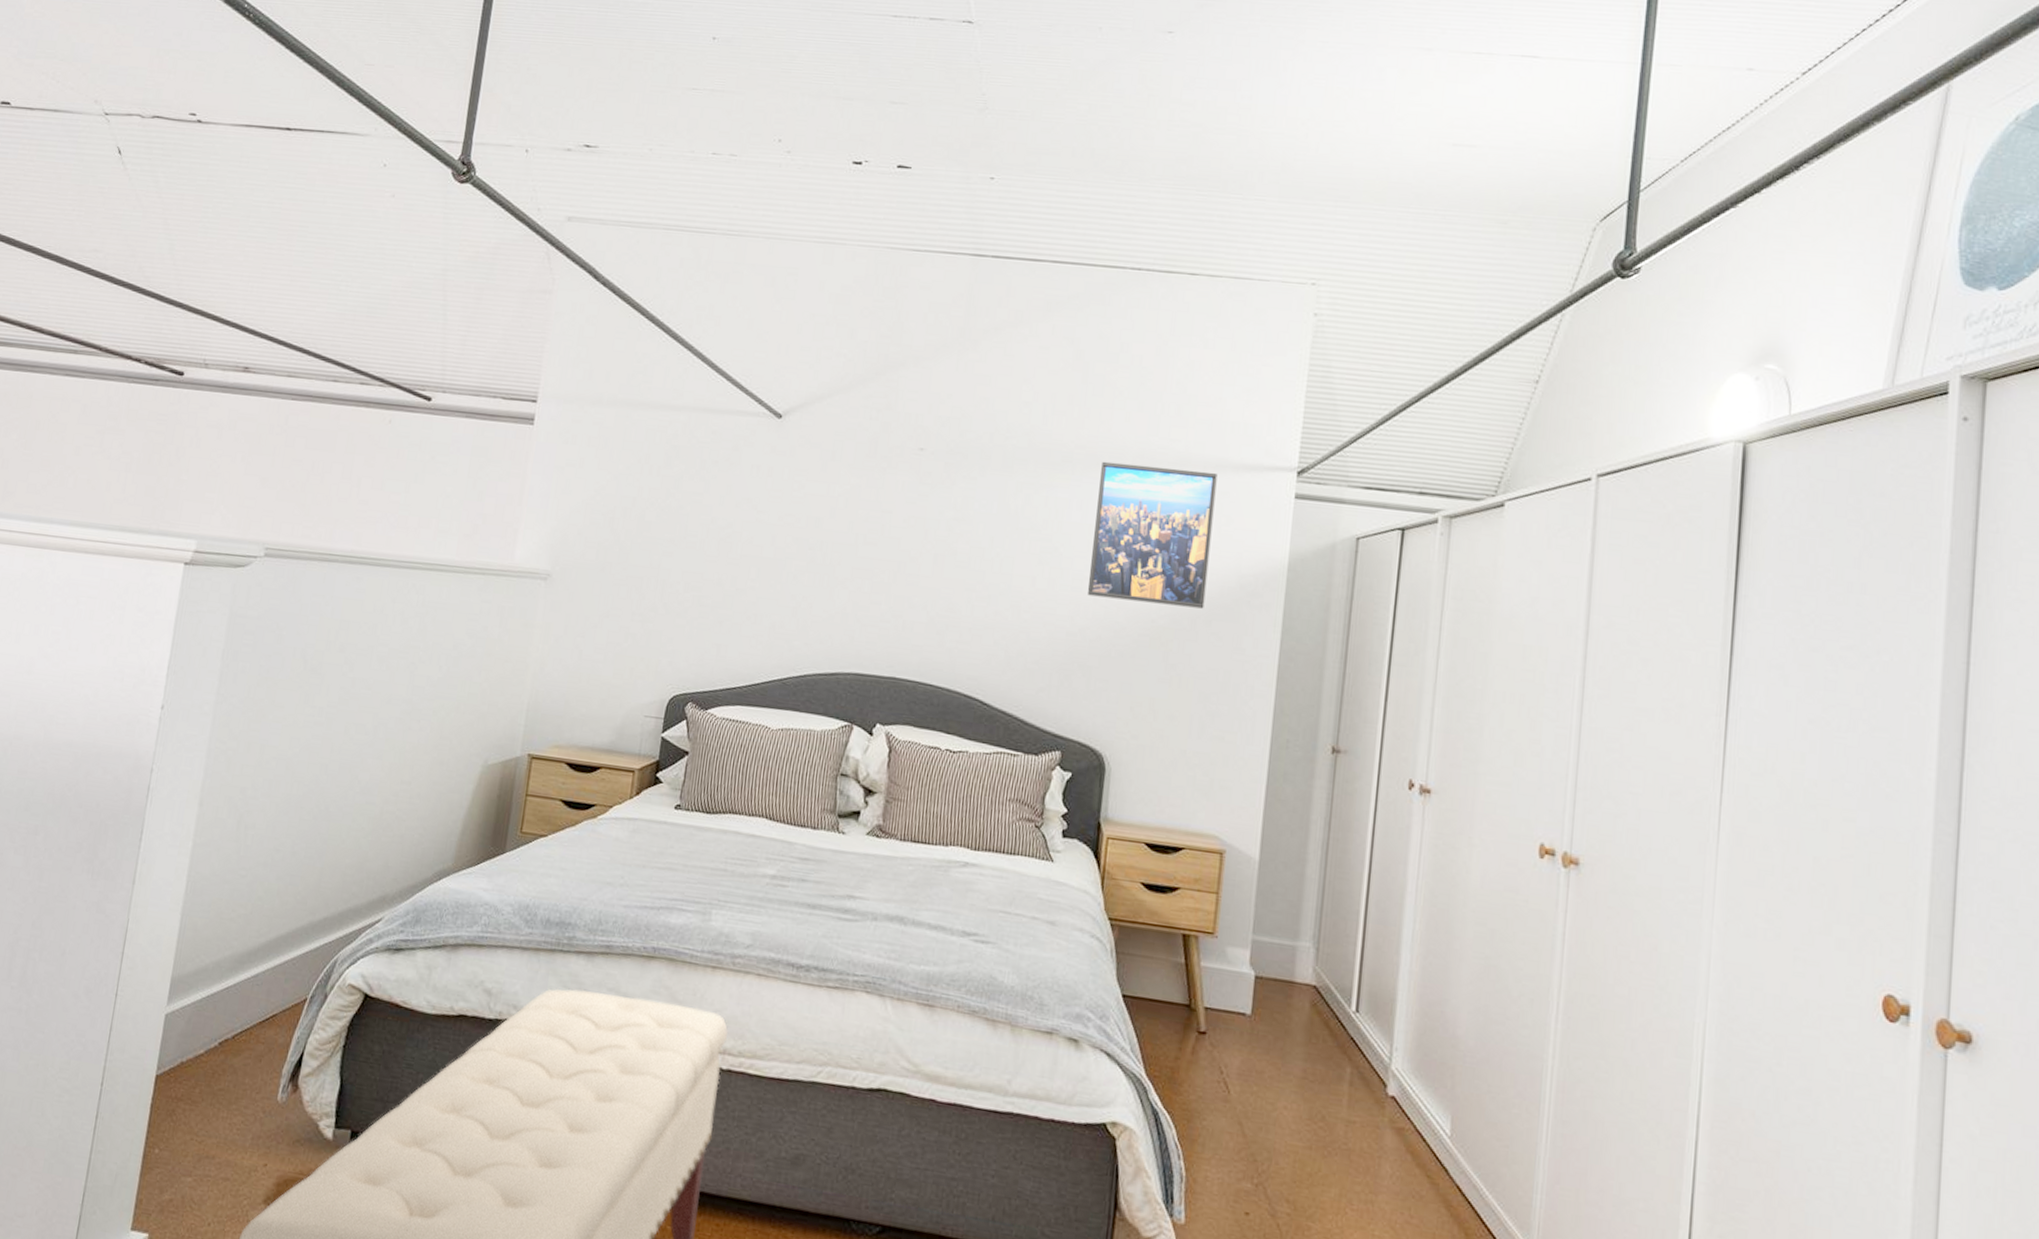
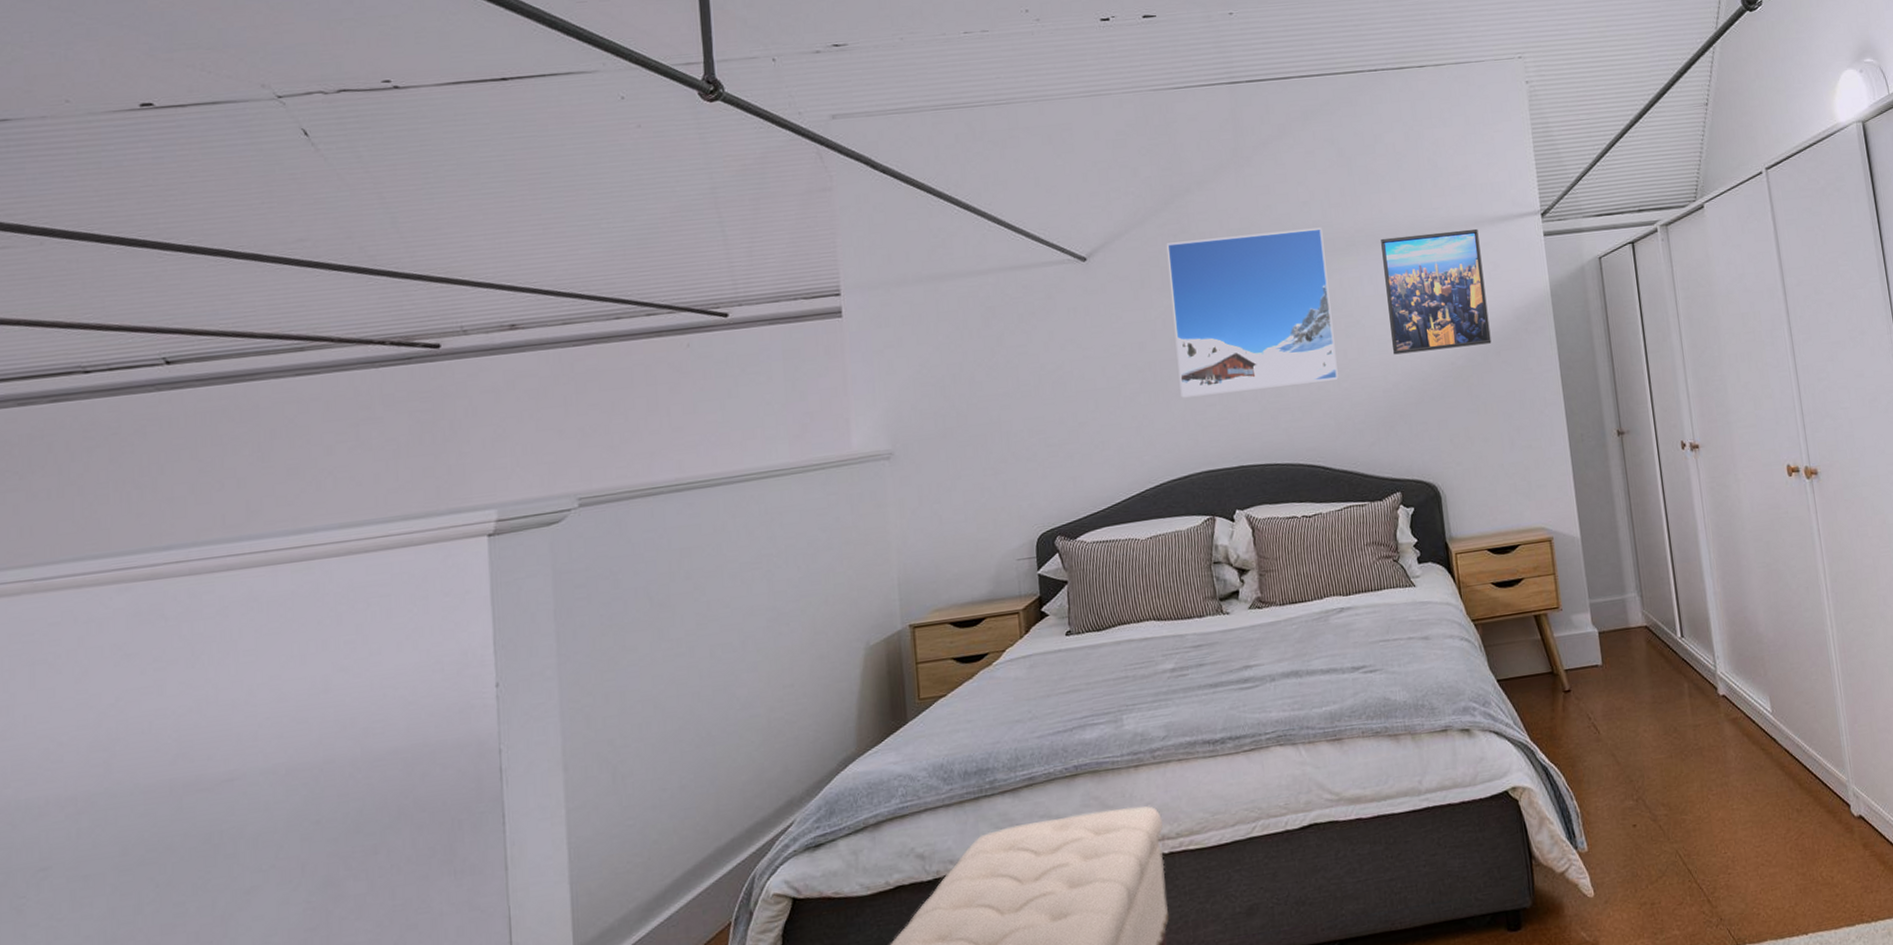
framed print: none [846,417,1039,608] -> present [1166,227,1339,398]

